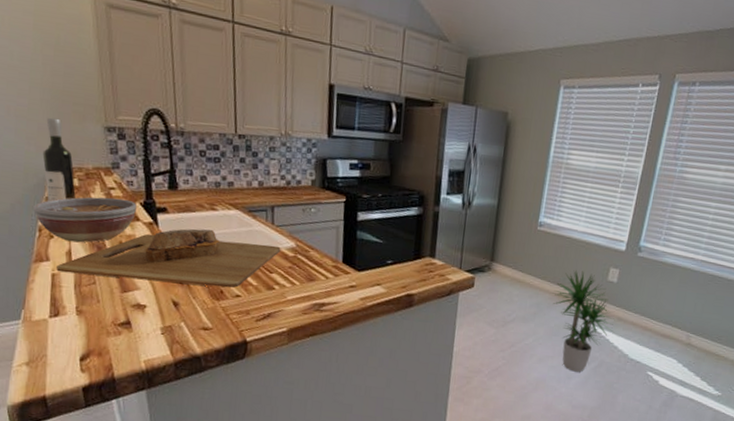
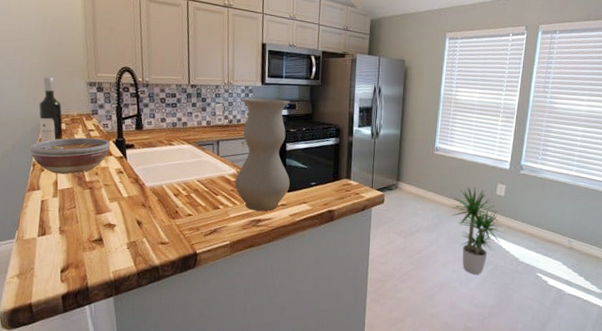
cutting board: present [56,228,281,289] -> none [45,160,225,209]
vase: none [293,153,364,294] -> present [234,97,291,212]

